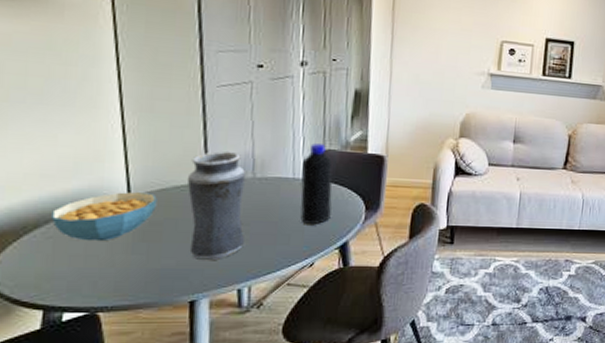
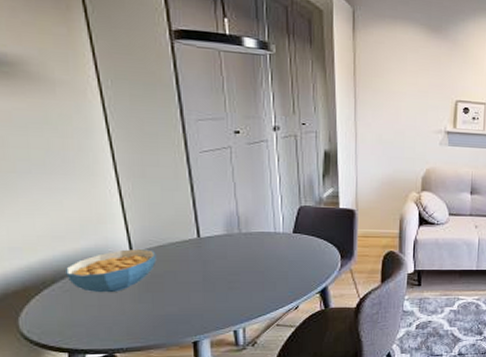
vase: present [186,150,245,261] -> none [180,210,236,307]
bottle: present [300,144,333,224] -> none [281,201,312,272]

